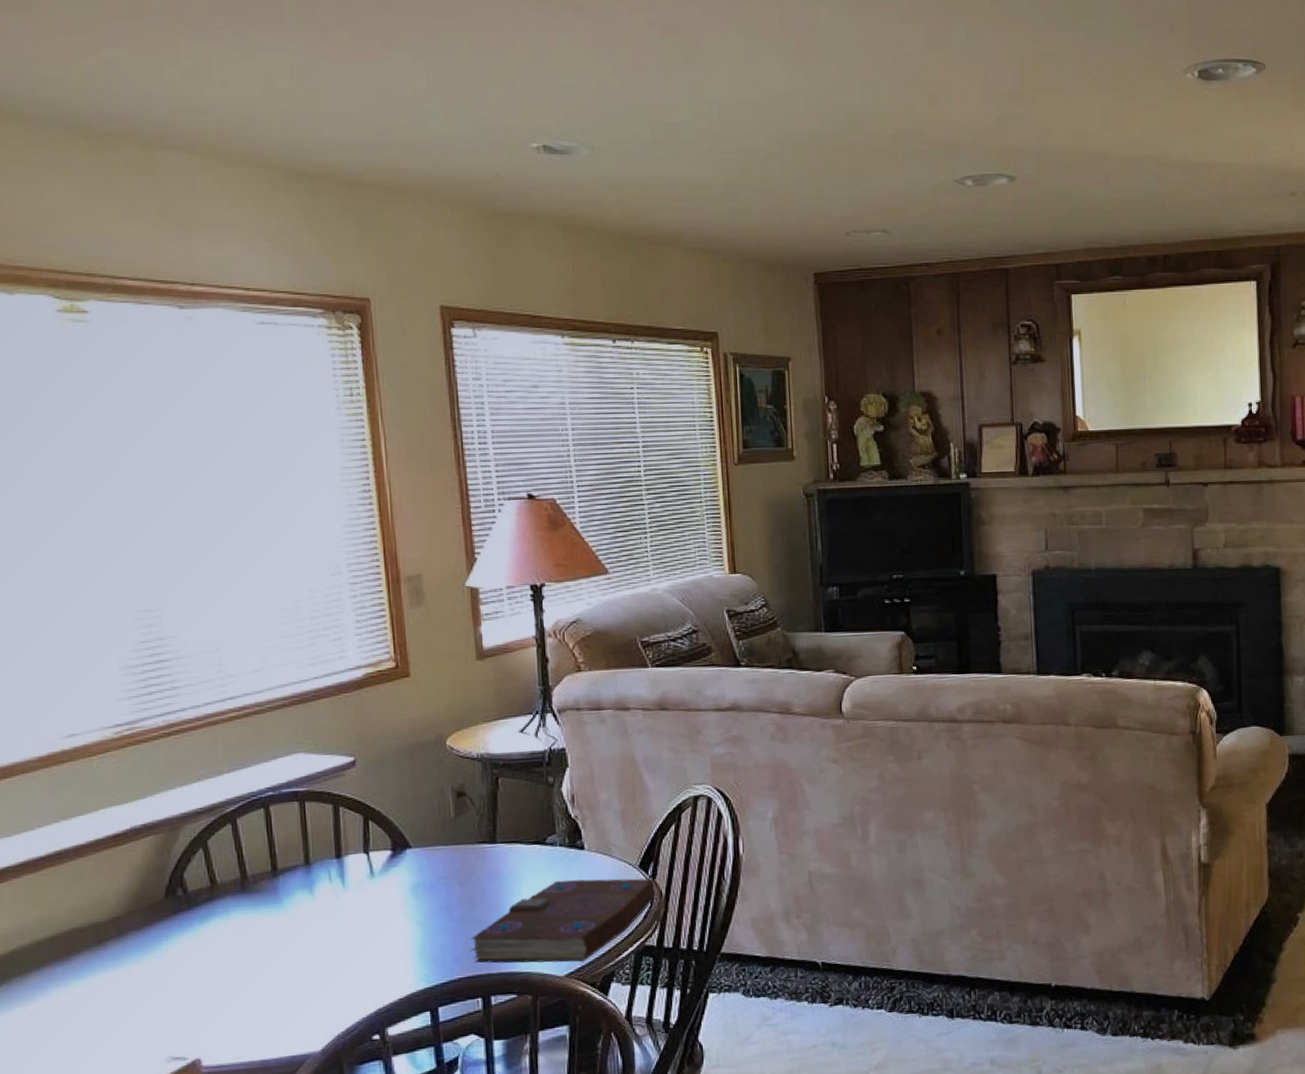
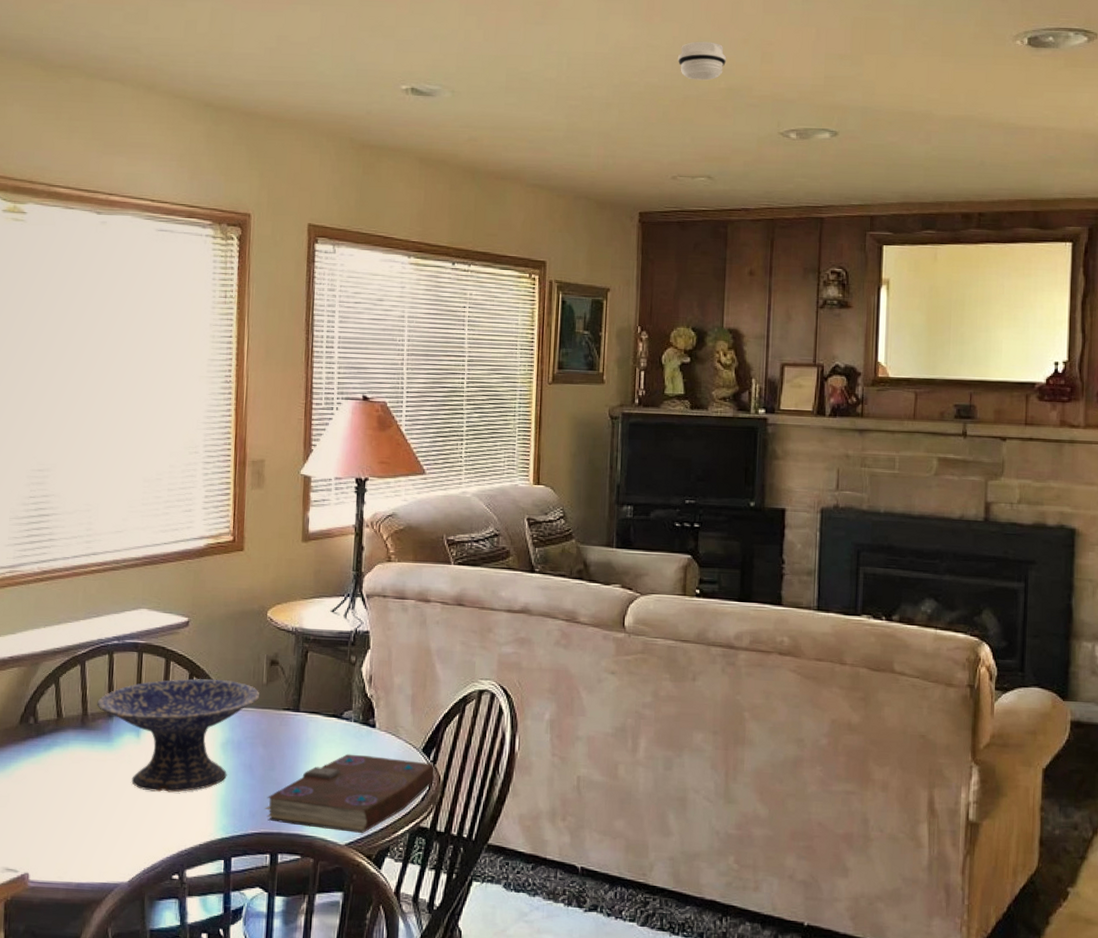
decorative bowl: none [257,819,449,950] -> present [97,679,260,793]
smoke detector: none [838,83,892,126] -> present [677,41,727,81]

